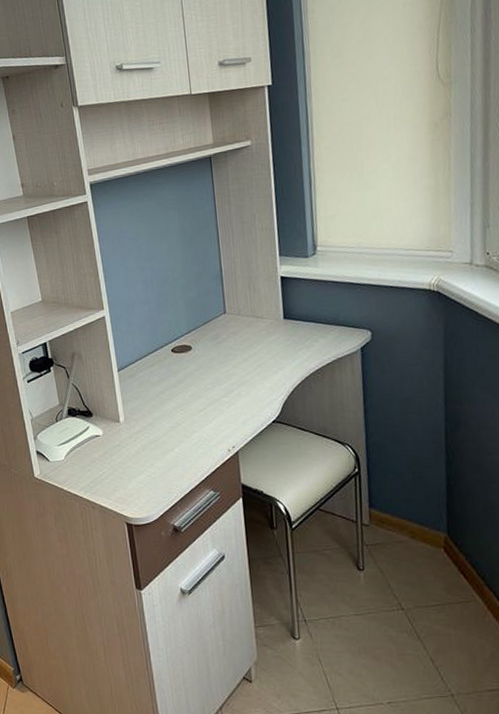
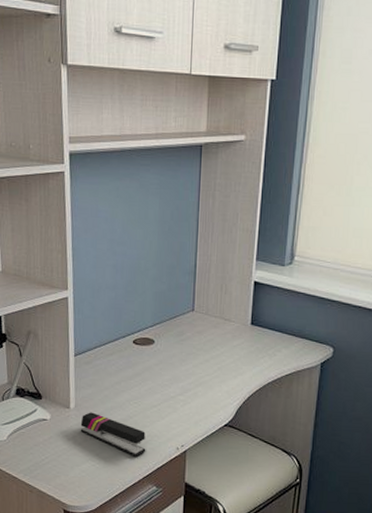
stapler: none [132,423,199,463] -> present [80,412,146,457]

